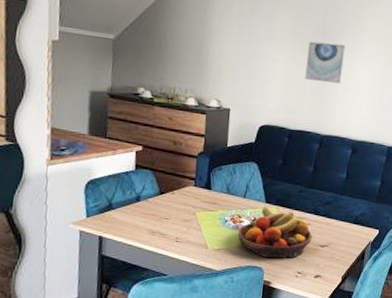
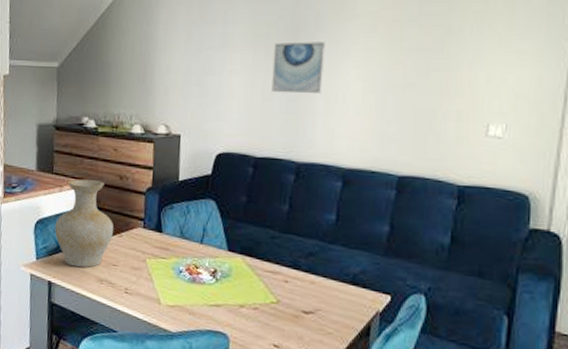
vase: none [107,143,167,223] -> present [55,179,114,268]
fruit bowl: present [237,206,312,259] -> none [195,254,292,326]

